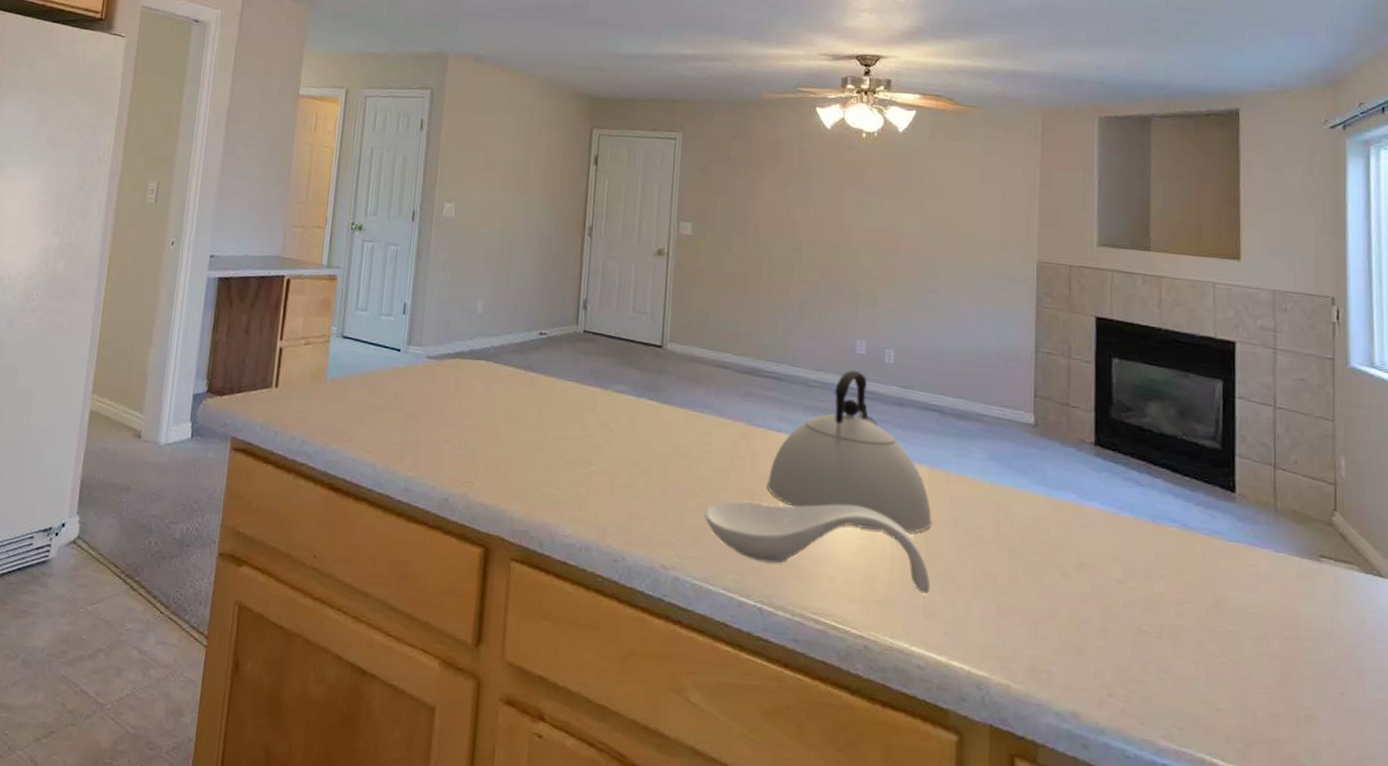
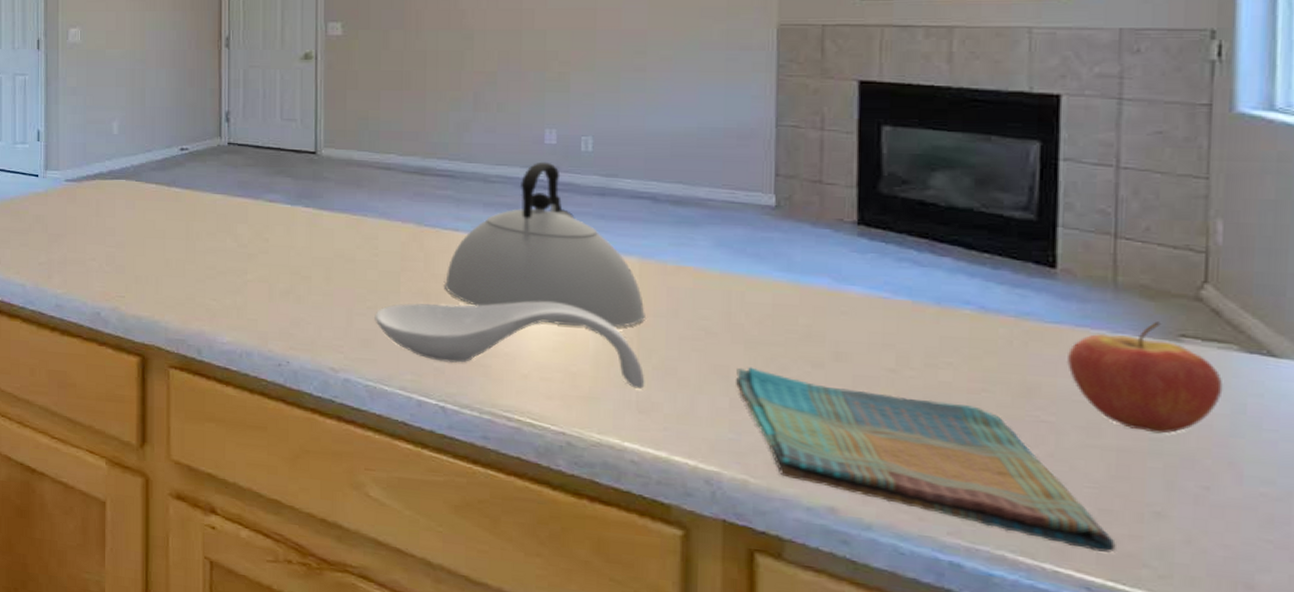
dish towel: none [1001,575,1282,754] -> present [735,367,1116,553]
fruit: none [1245,543,1350,644] -> present [1067,321,1224,434]

